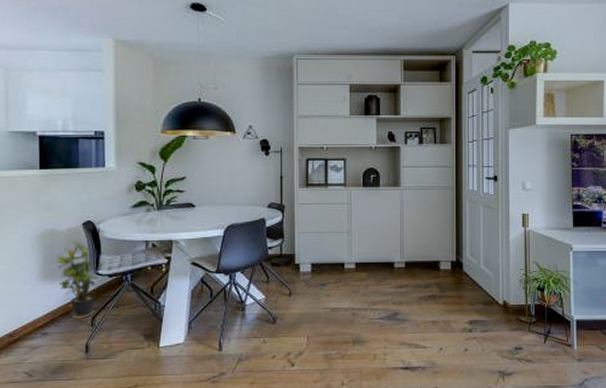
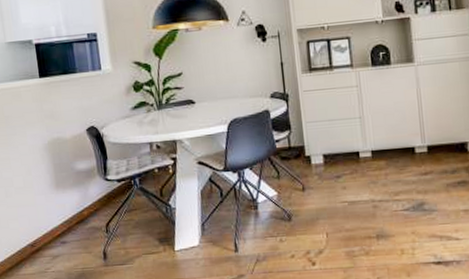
potted plant: present [56,241,99,319] -> none [65,148,109,227]

